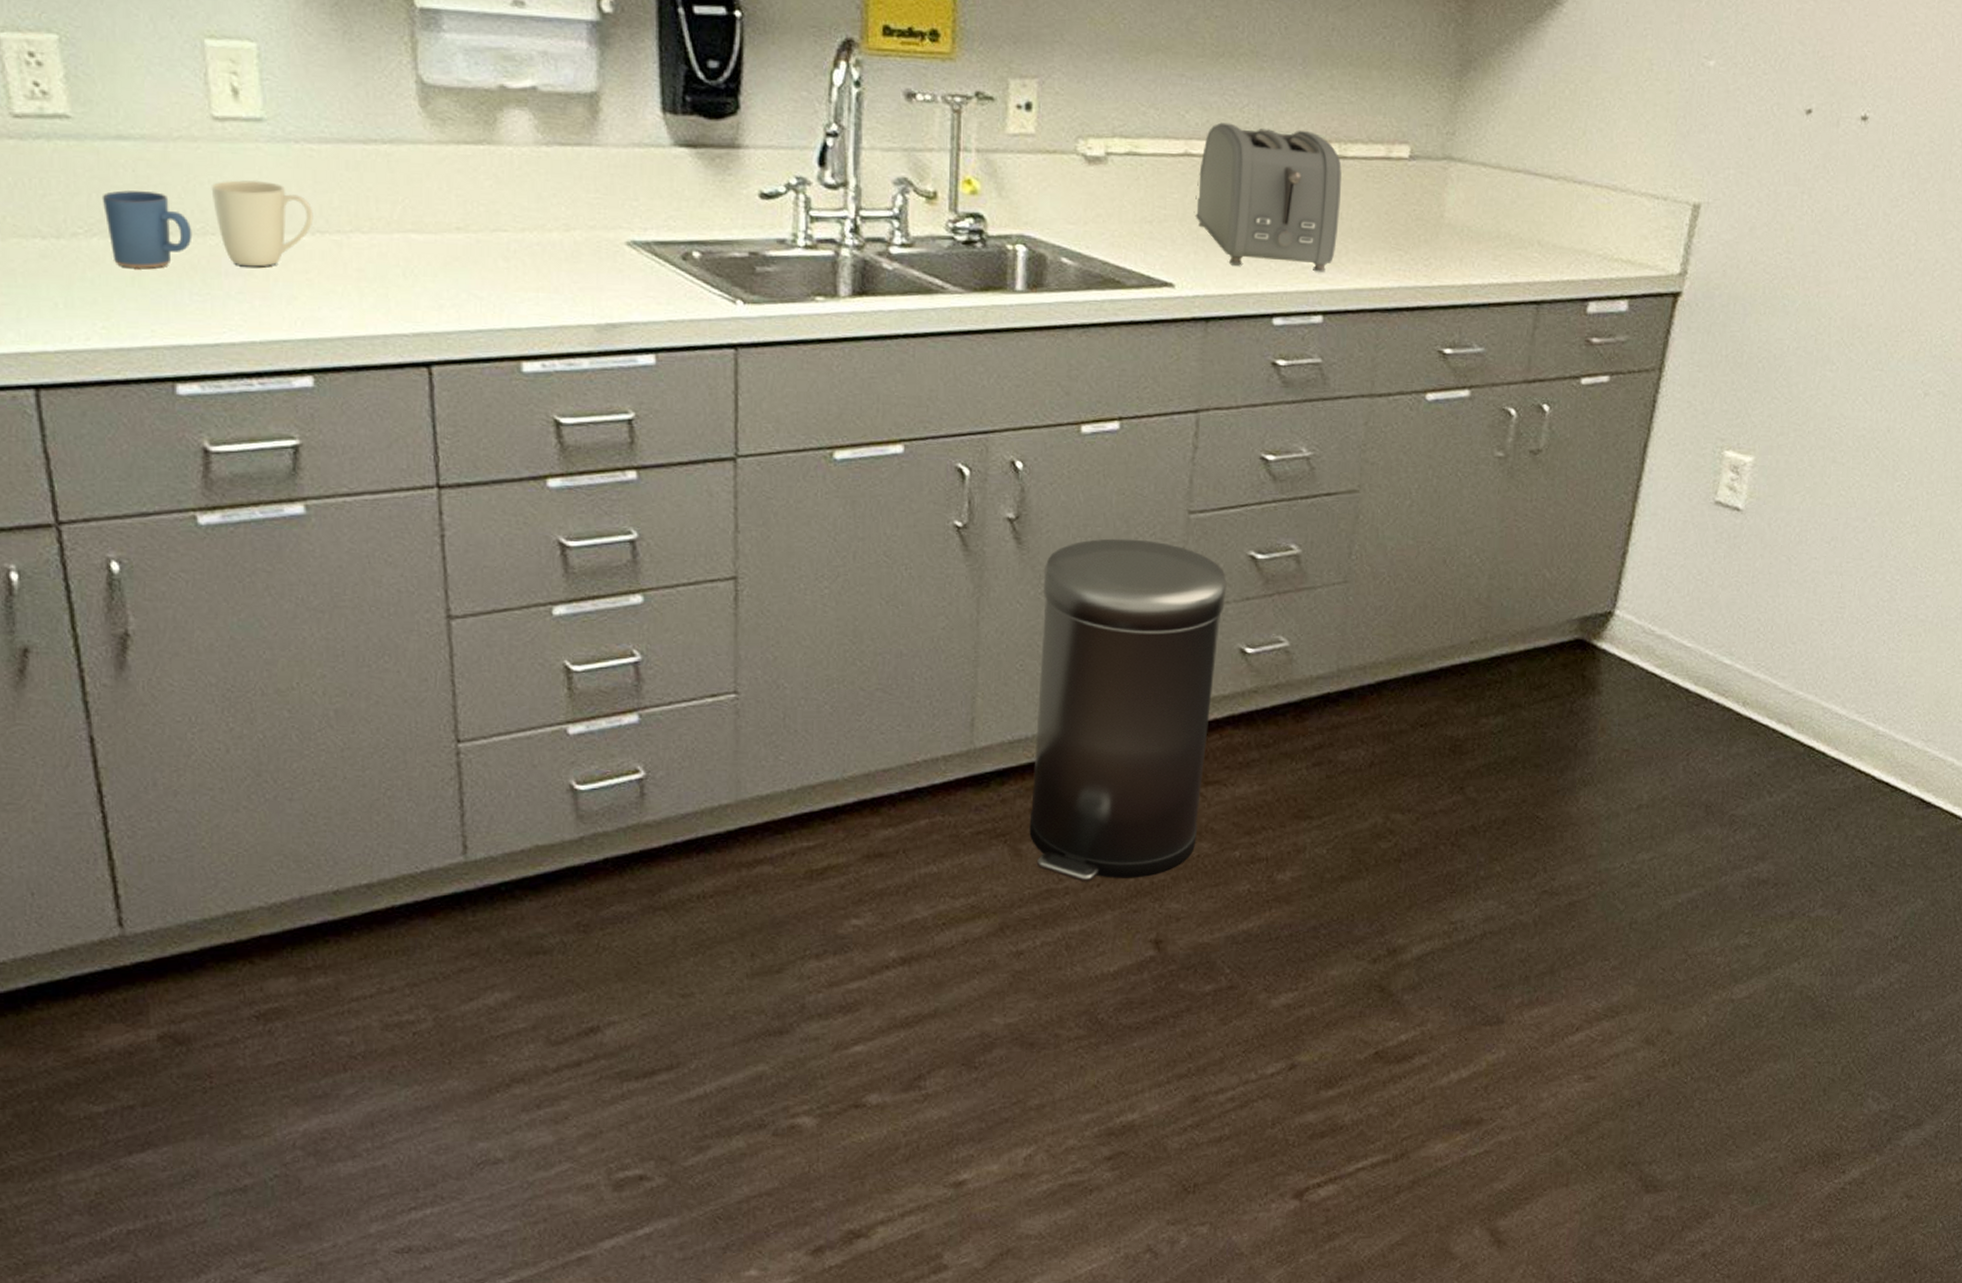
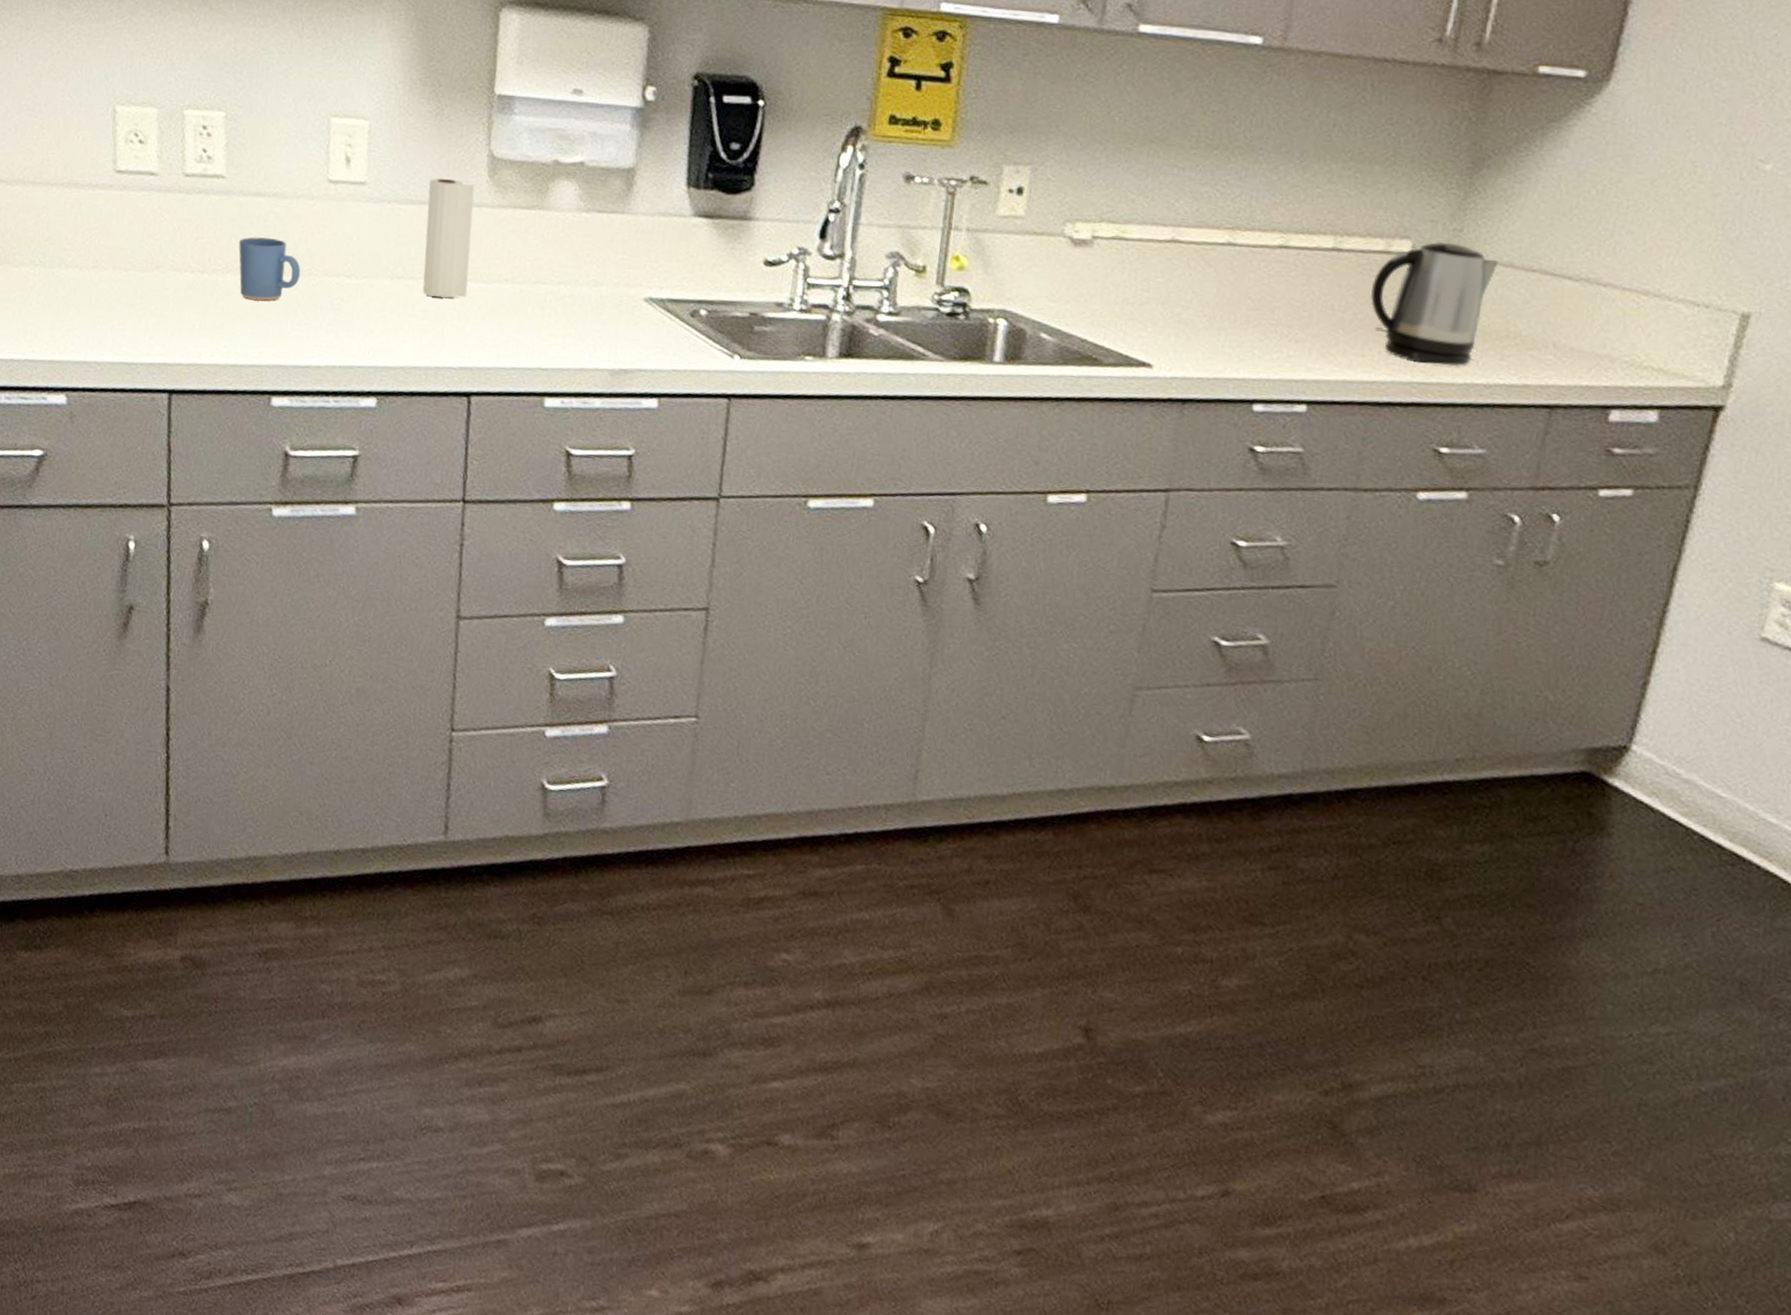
mug: present [211,180,314,267] -> none [319,232,394,304]
paper towel roll: none [345,110,411,253] -> present [422,178,475,298]
pedal bin: present [1029,538,1227,882] -> none [963,608,1187,959]
toaster: present [1194,122,1342,272] -> none [1177,211,1336,362]
kettle: none [1374,145,1488,269] -> present [1370,241,1498,367]

